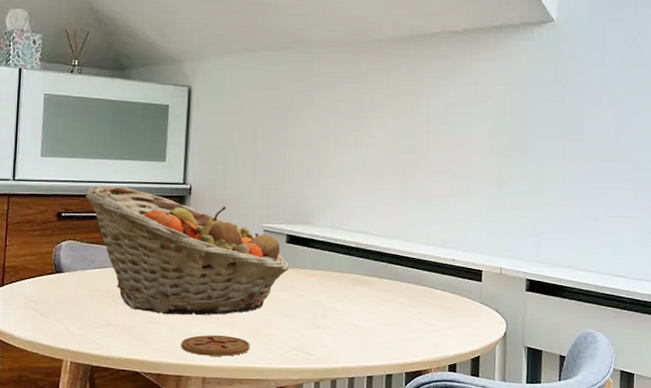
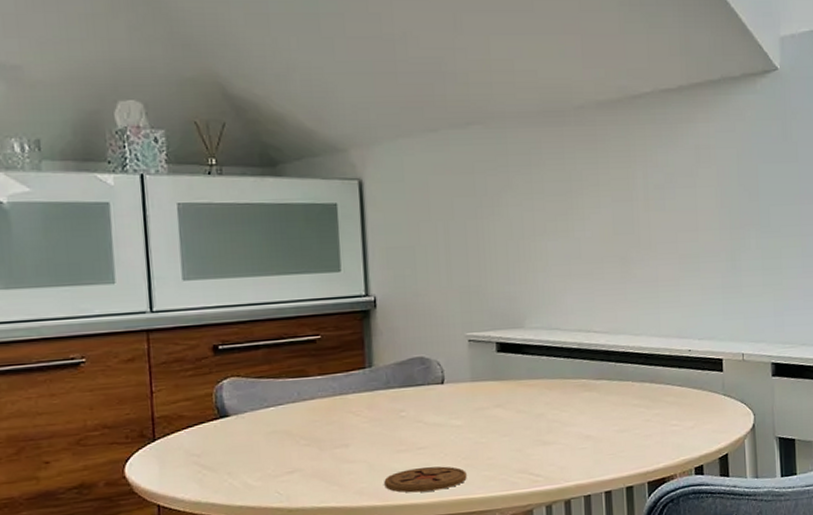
fruit basket: present [85,185,288,316] -> none [244,306,502,451]

